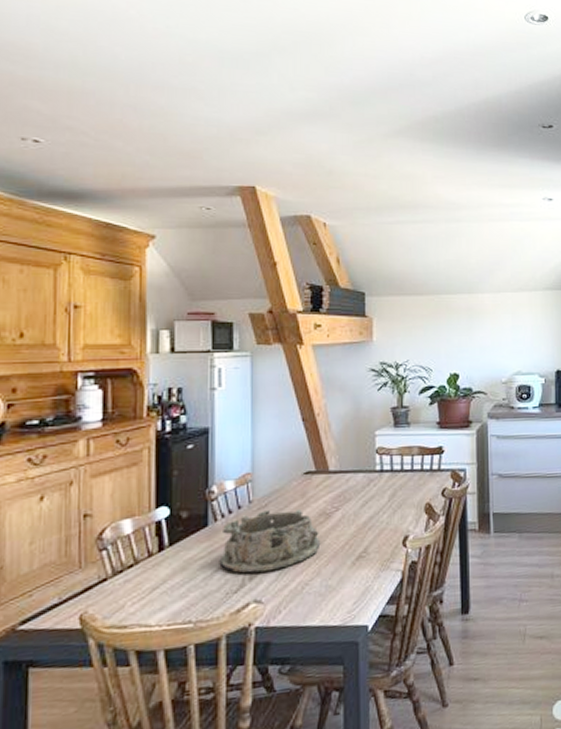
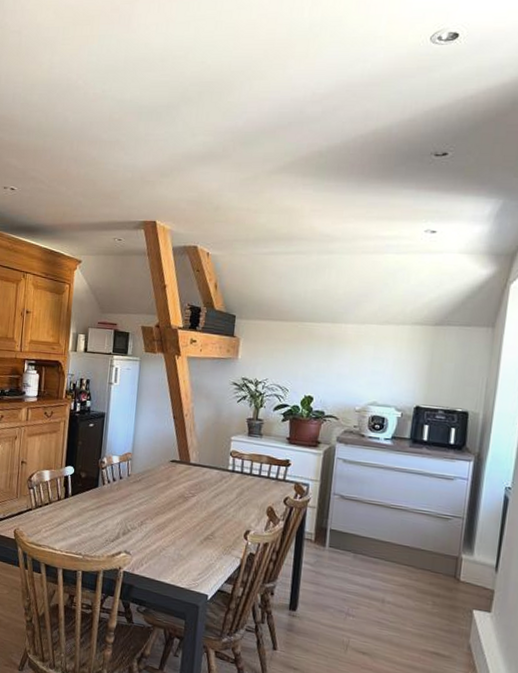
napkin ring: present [219,508,321,573] -> none [103,484,178,532]

